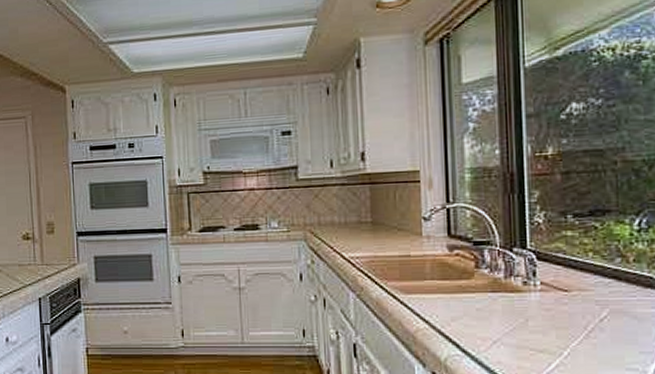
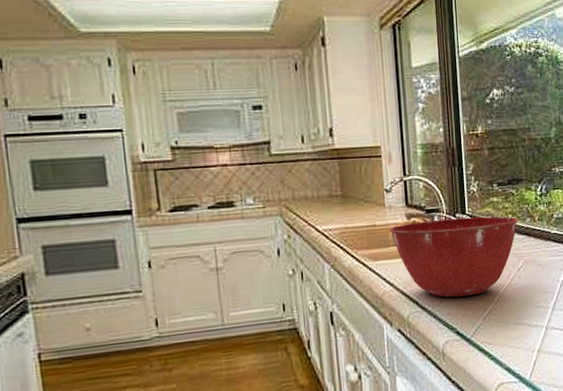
mixing bowl: none [426,252,604,344] -> present [389,216,519,297]

